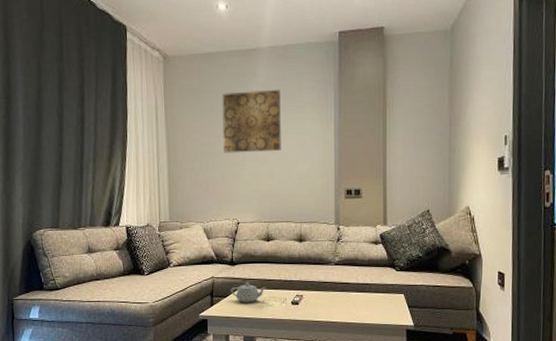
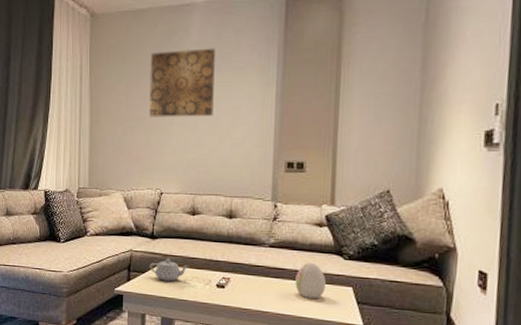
decorative egg: none [358,275,383,307] -> present [295,262,326,299]

